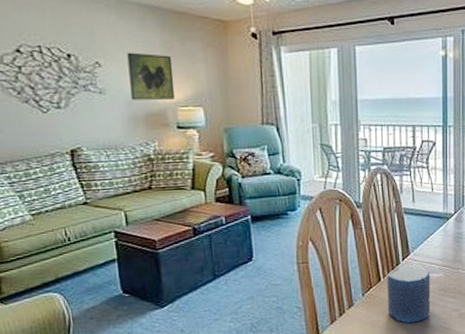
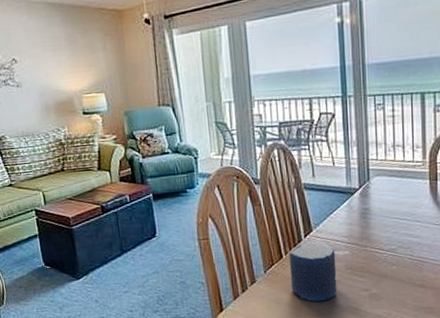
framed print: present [127,52,176,100] -> none [37,47,80,91]

